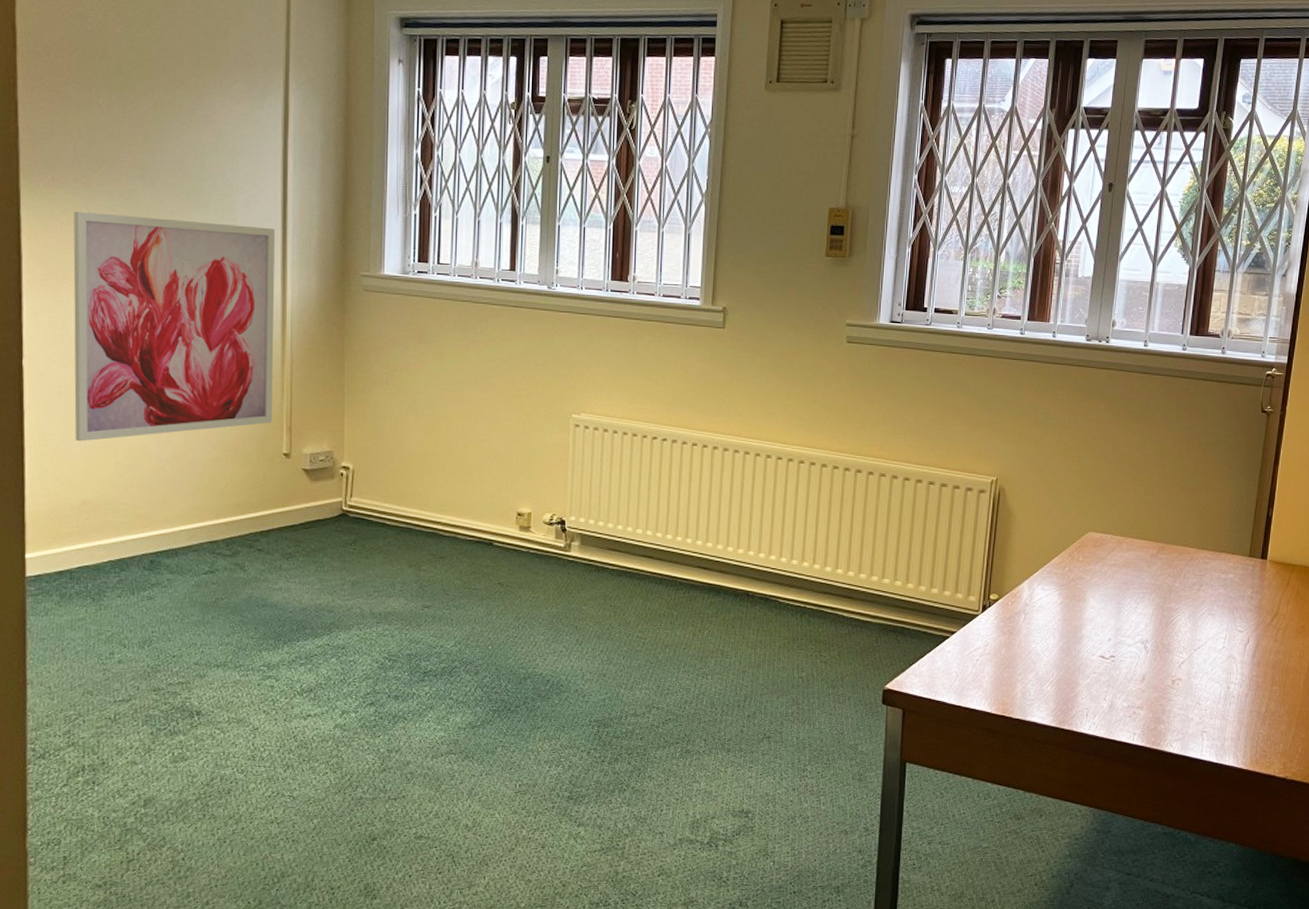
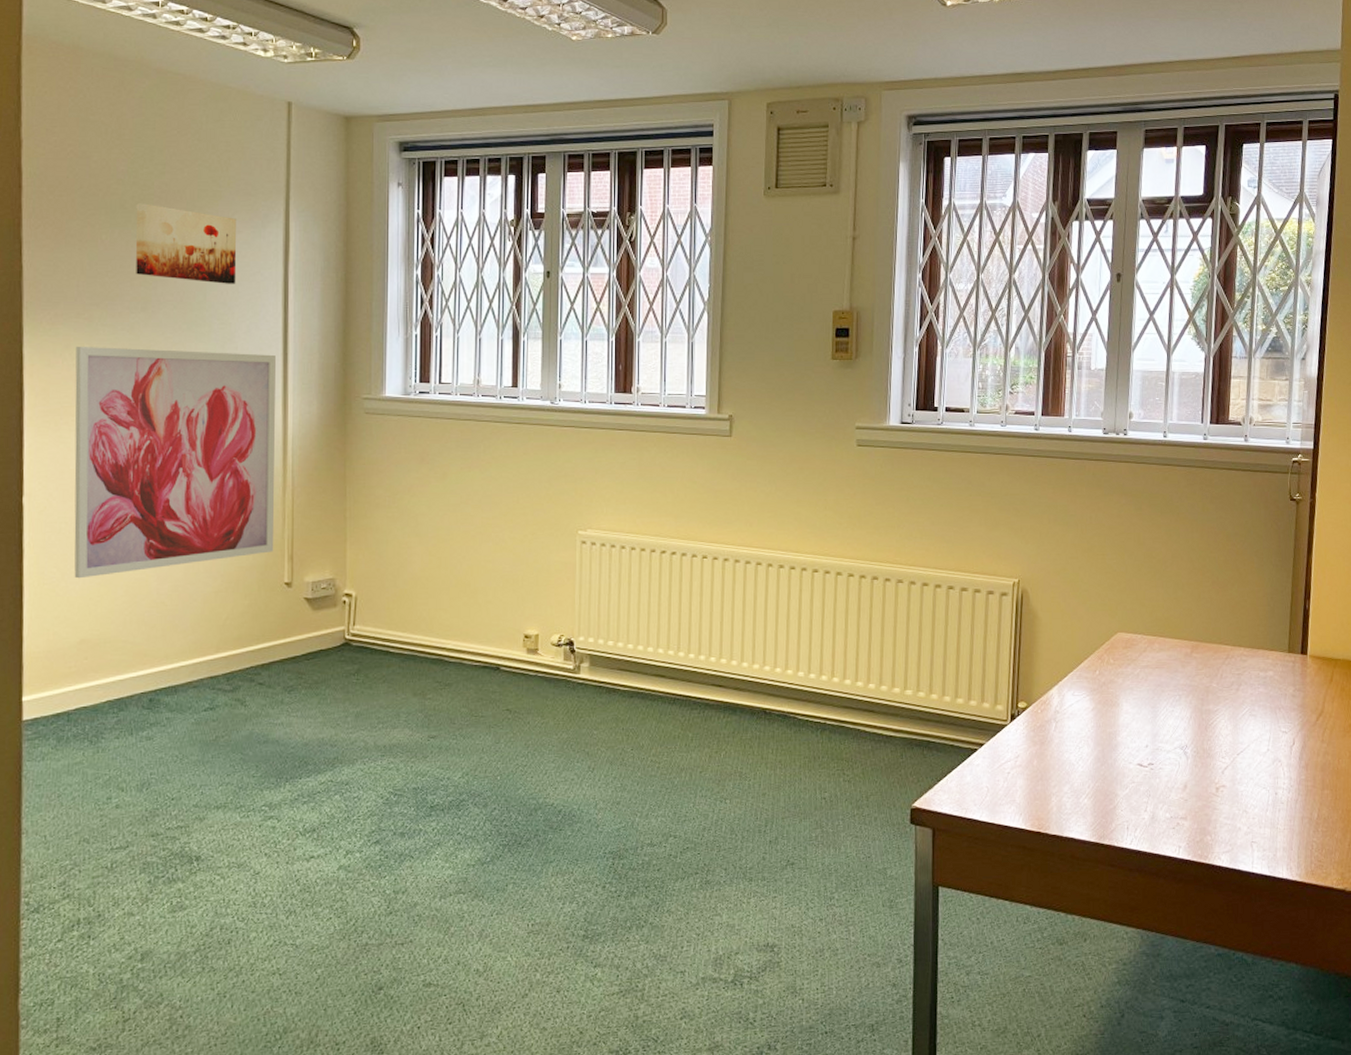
wall art: none [133,68,236,155] -> present [135,203,237,284]

